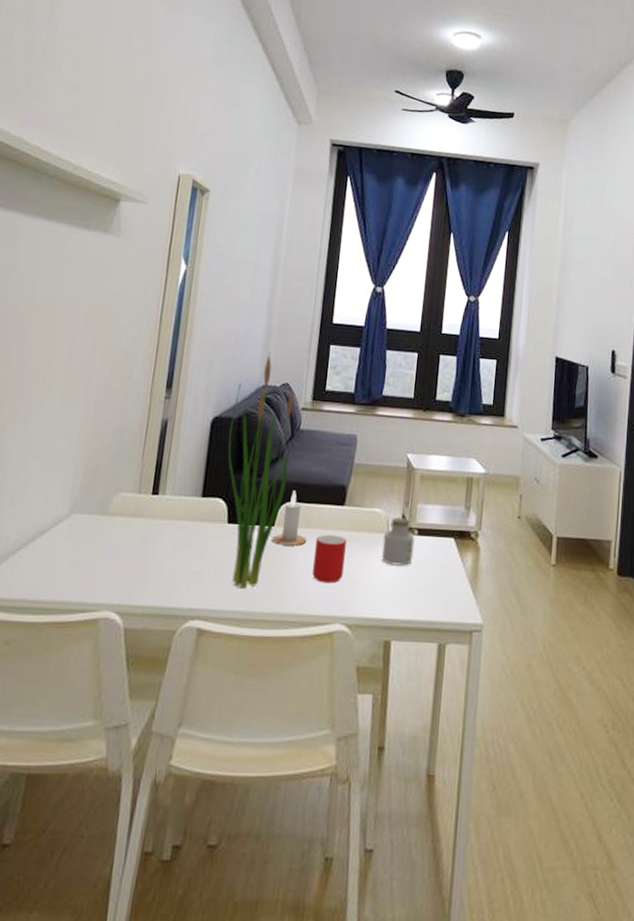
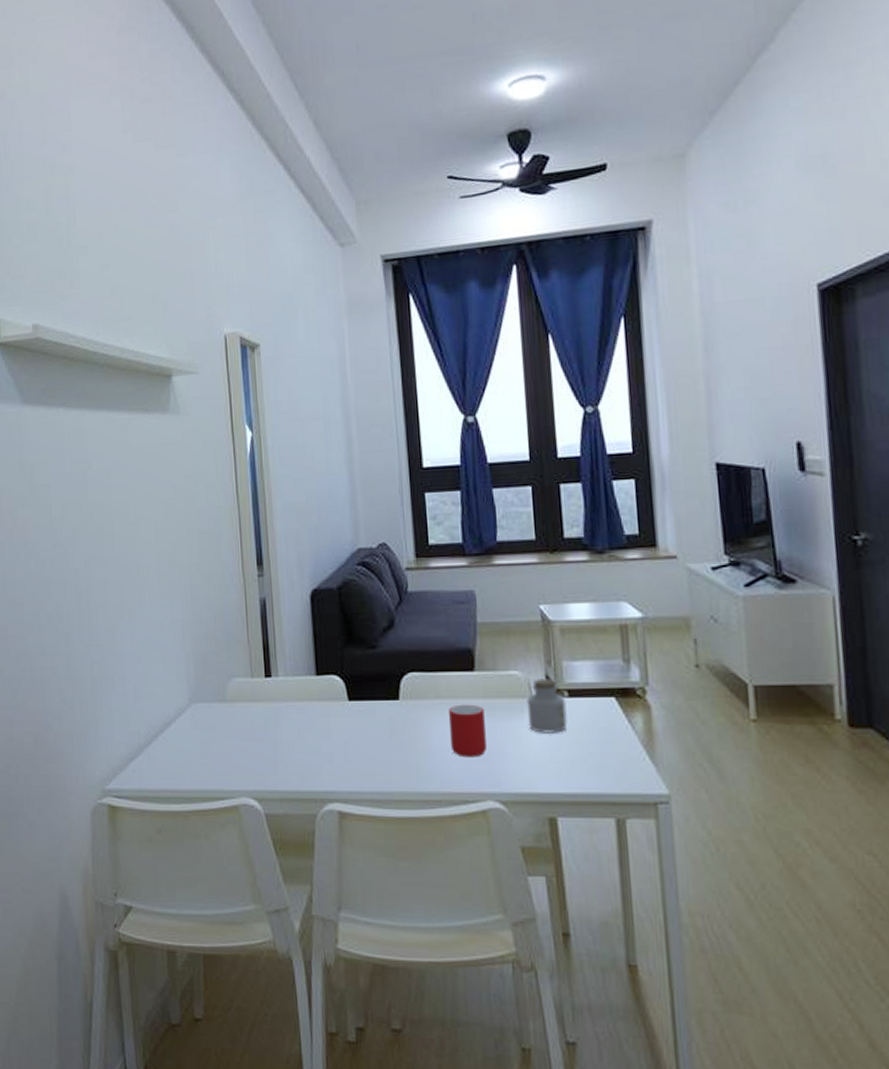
plant: present [228,352,304,590] -> none [331,512,415,770]
candle: present [271,490,307,546] -> none [398,659,439,719]

